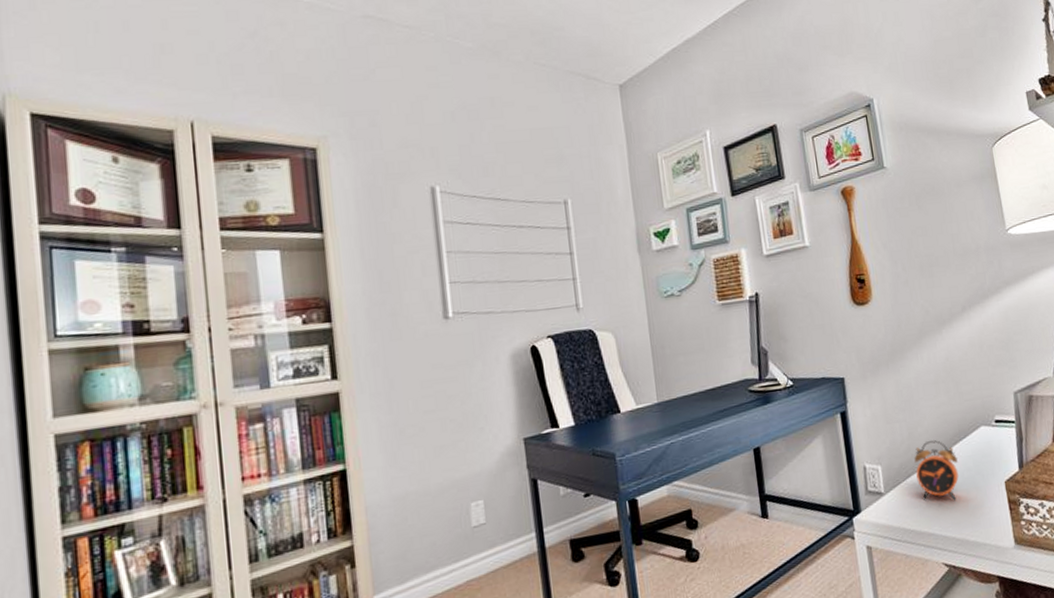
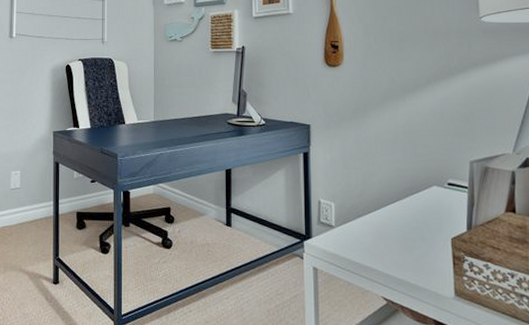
alarm clock: present [914,440,959,502] -> none [366,190,407,246]

